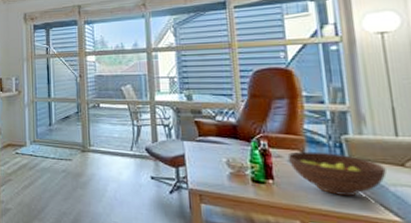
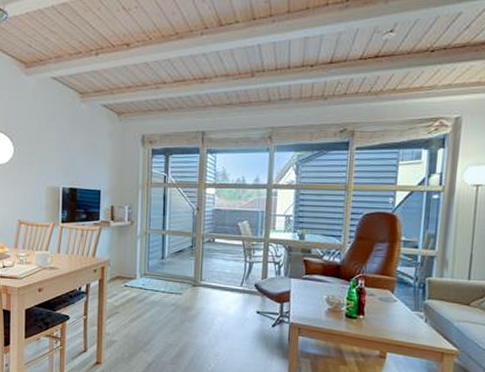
fruit bowl: present [287,151,387,196] -> none [379,290,455,330]

